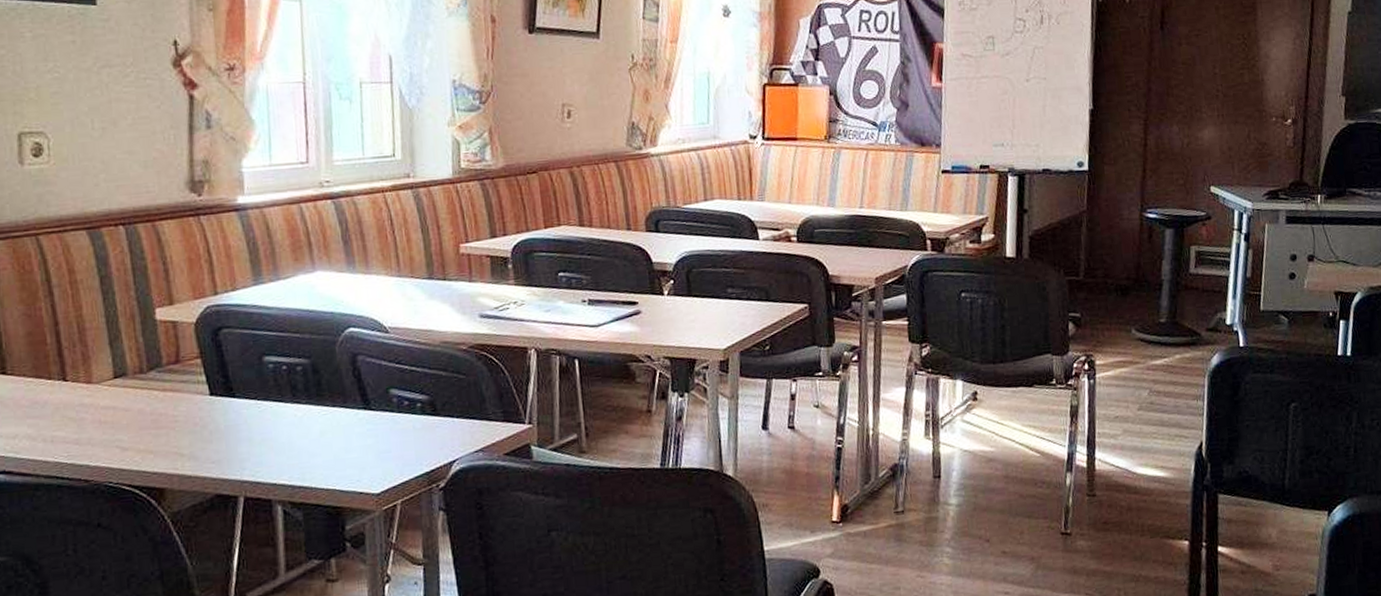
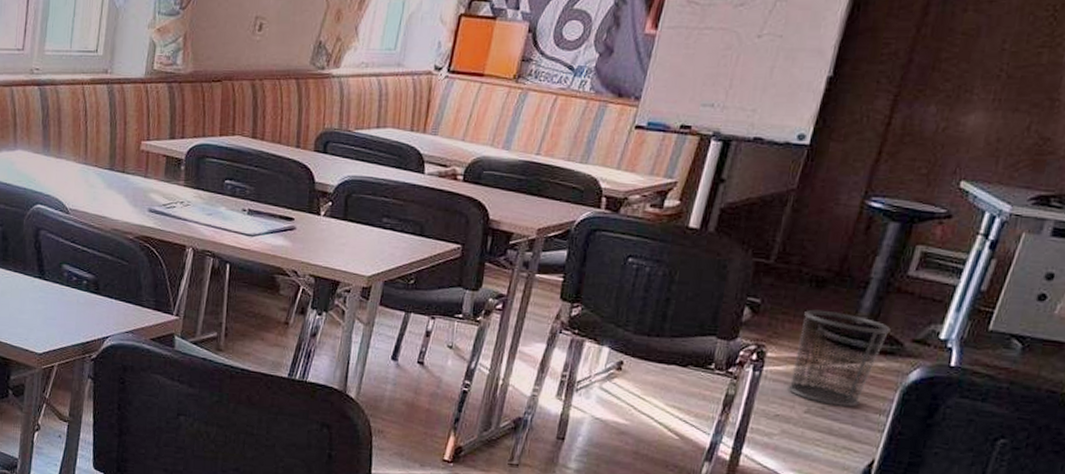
waste bin: none [1118,314,1188,399] -> present [788,309,891,407]

